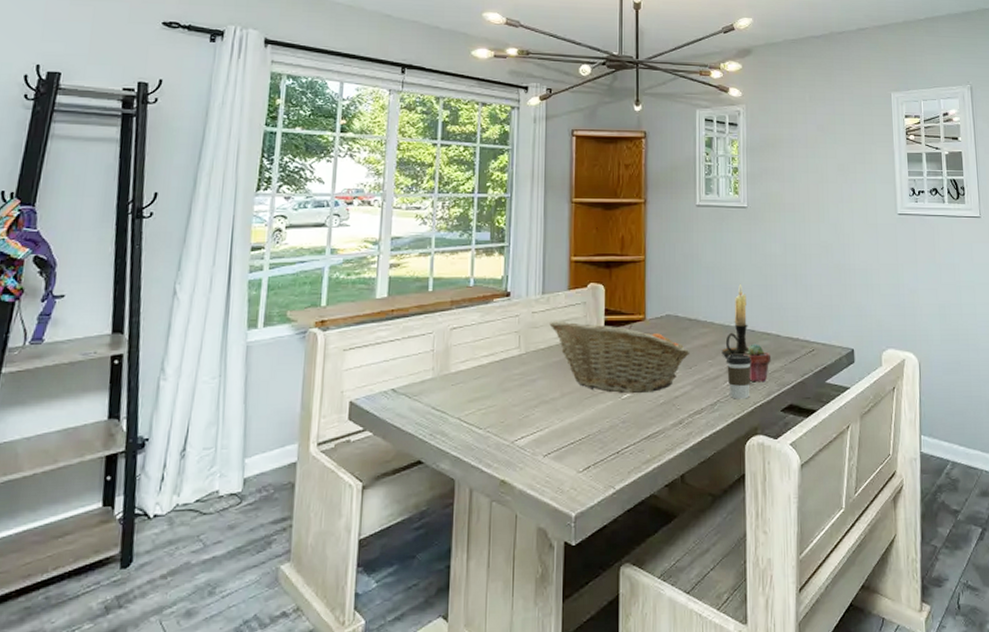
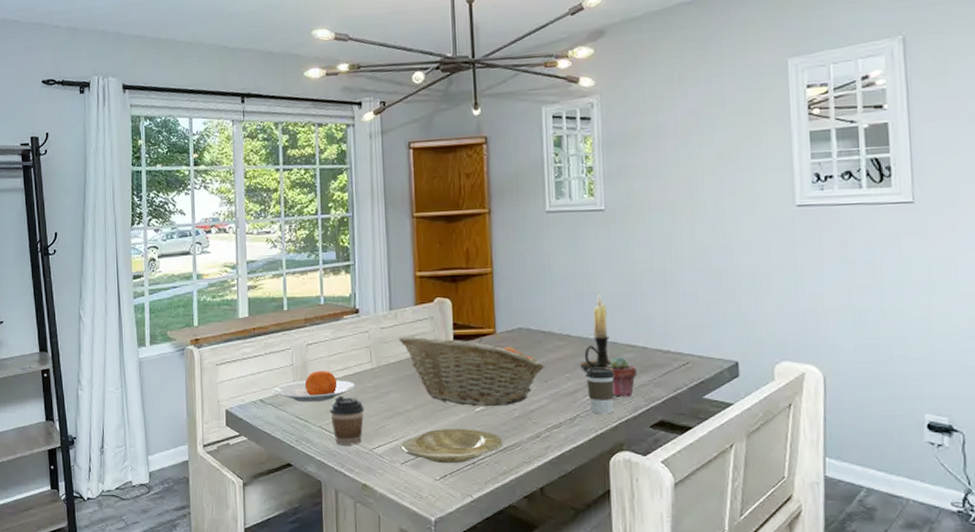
plate: none [407,356,501,392] -> present [272,370,356,403]
coffee cup: none [471,384,509,438] -> present [330,396,365,445]
plate: none [544,417,648,455] -> present [400,429,504,464]

